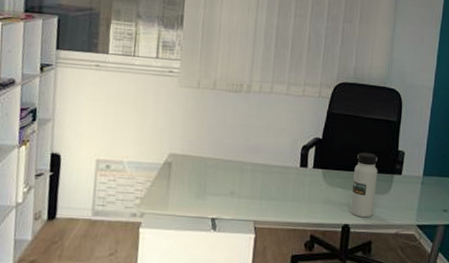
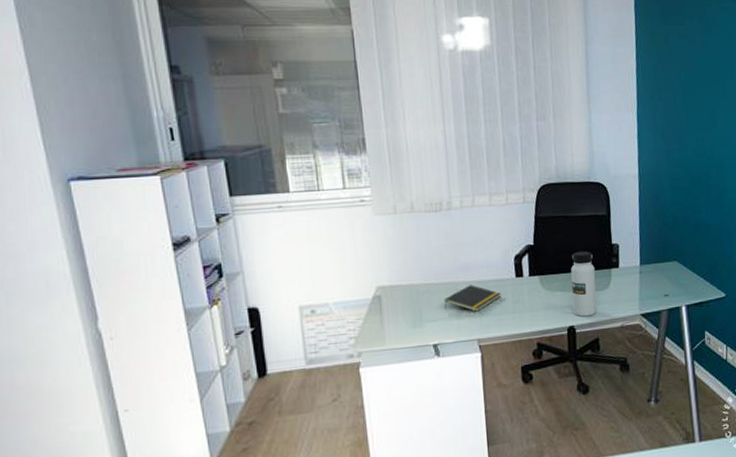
notepad: none [228,167,284,194] -> present [444,285,501,312]

